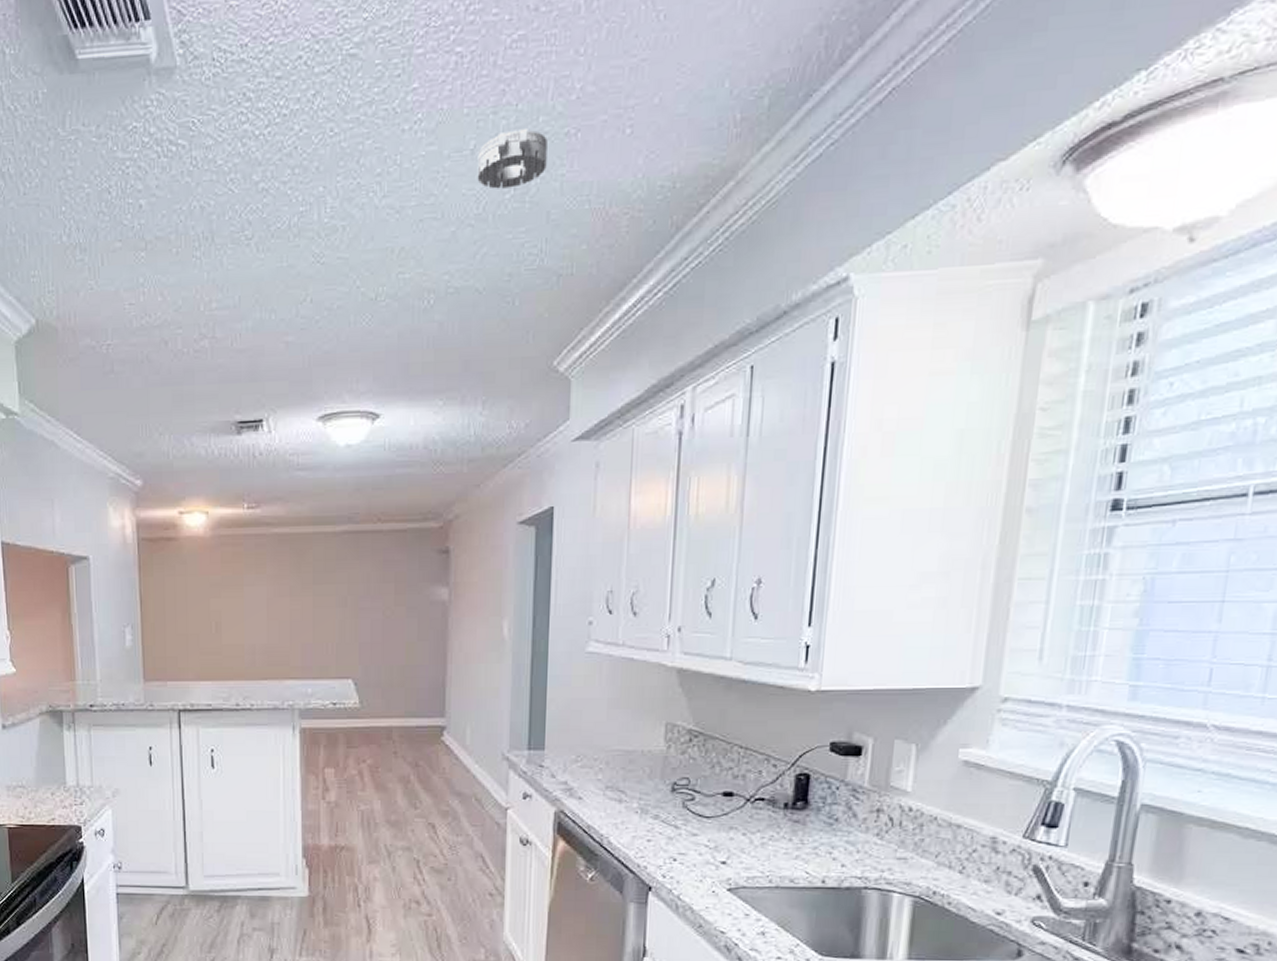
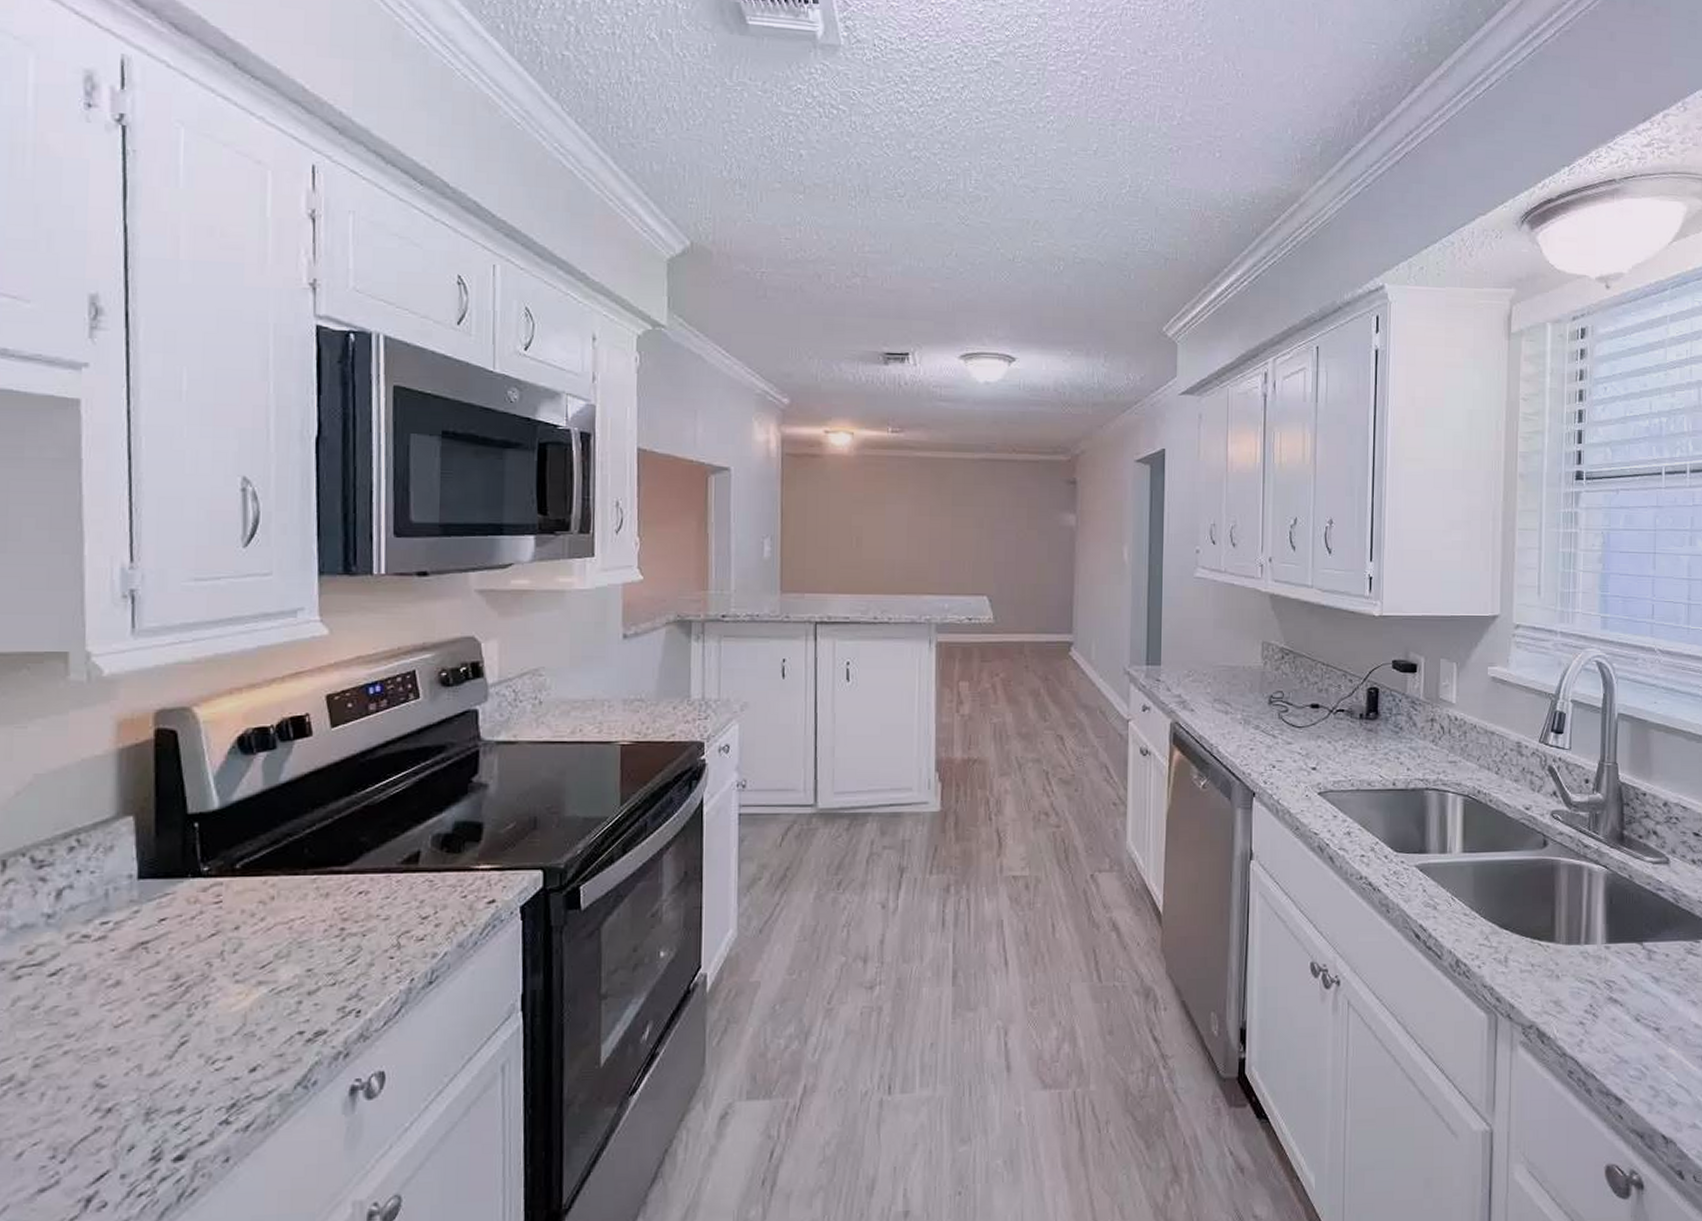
smoke detector: present [477,129,547,189] -> none [1099,140,1155,185]

